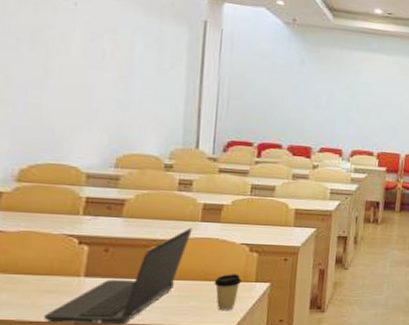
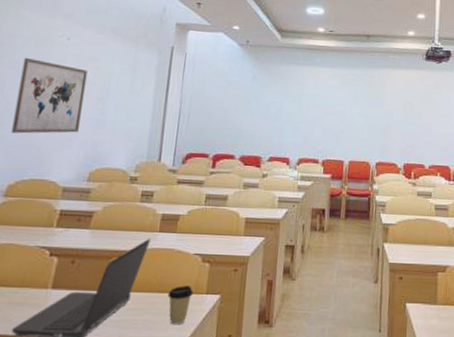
wall art: none [16,23,103,115] -> present [11,57,88,134]

